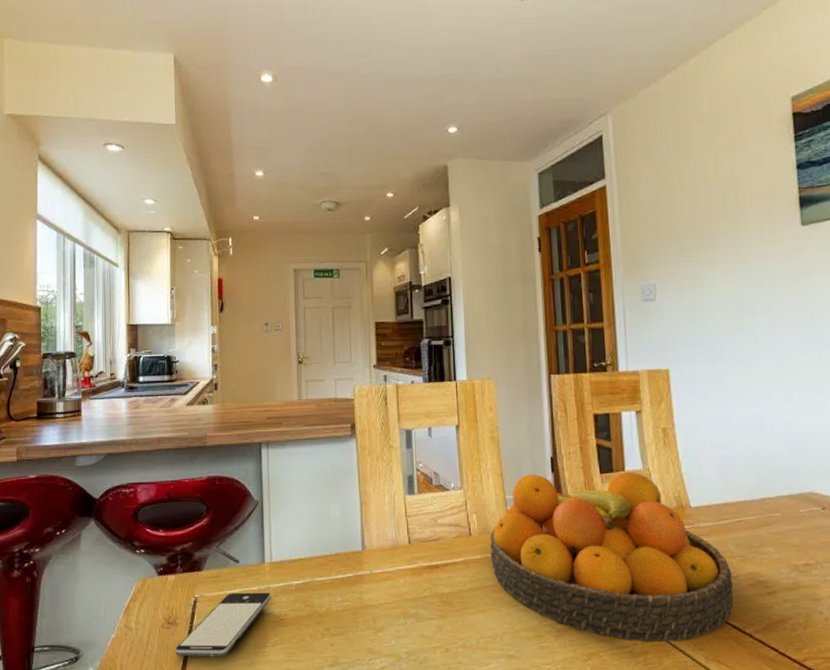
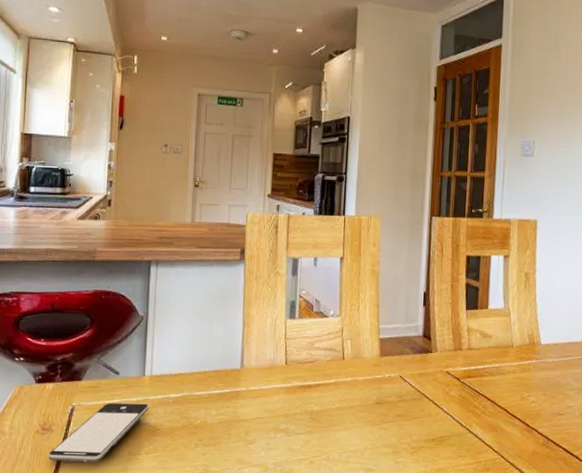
fruit bowl: present [490,472,734,643] -> none [359,306,568,461]

